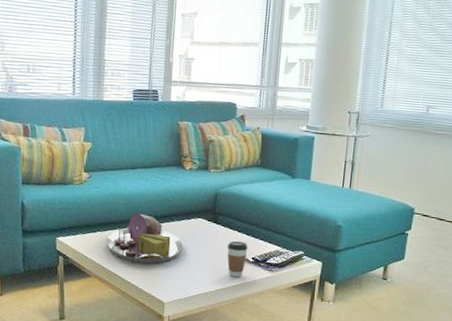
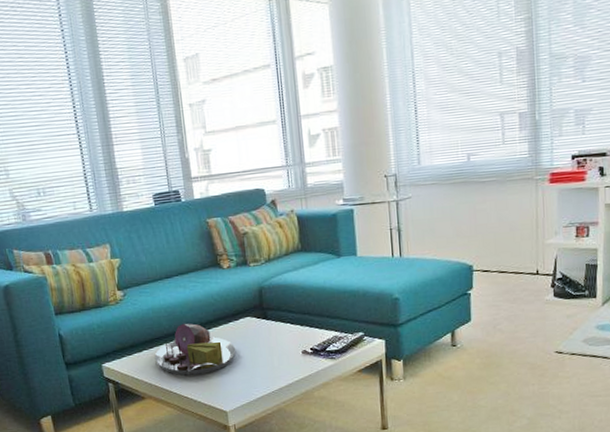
coffee cup: present [226,240,248,277] -> none [281,333,305,372]

